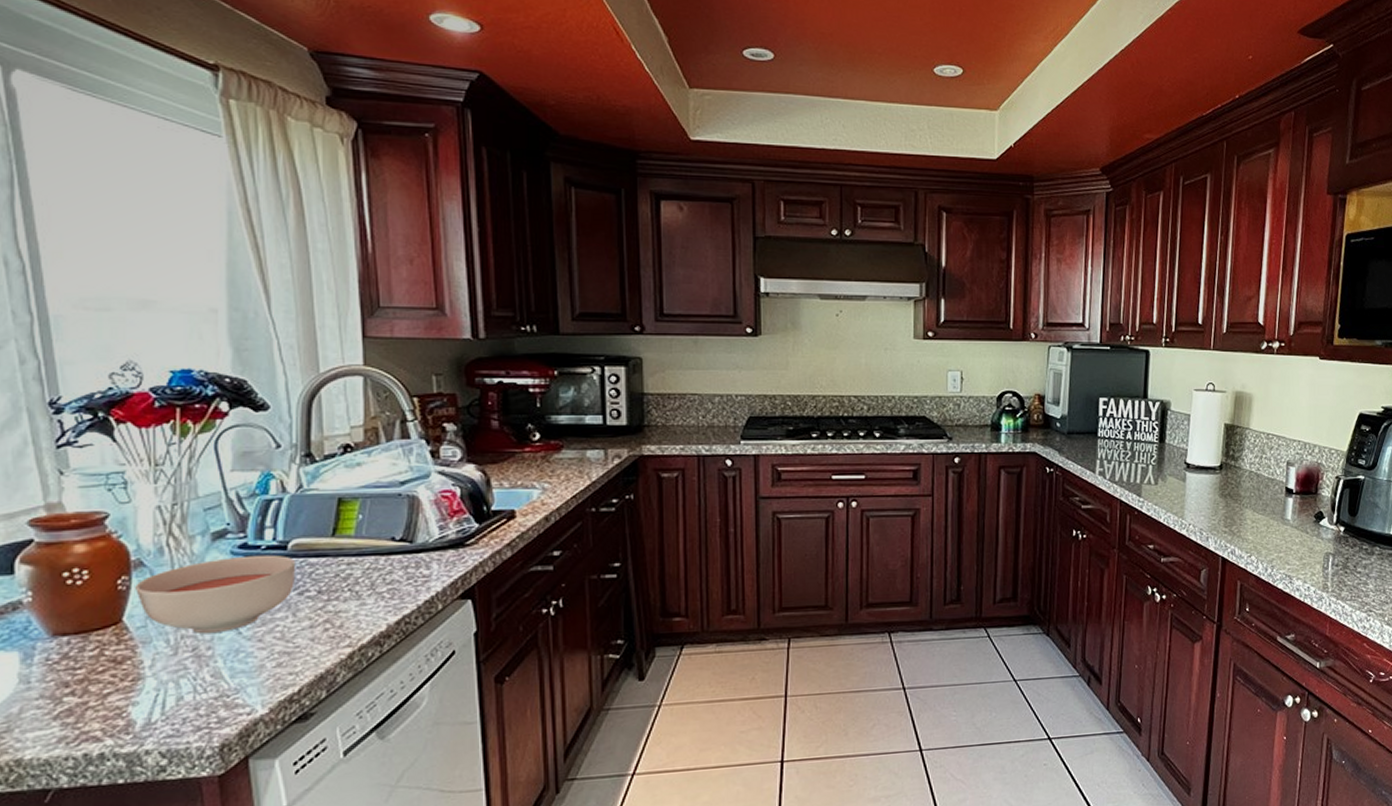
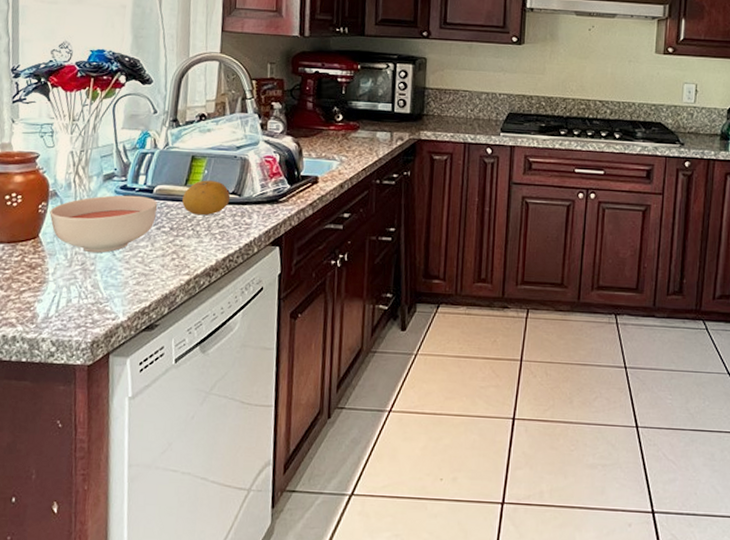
fruit: none [331,527,399,572] -> present [182,180,231,216]

